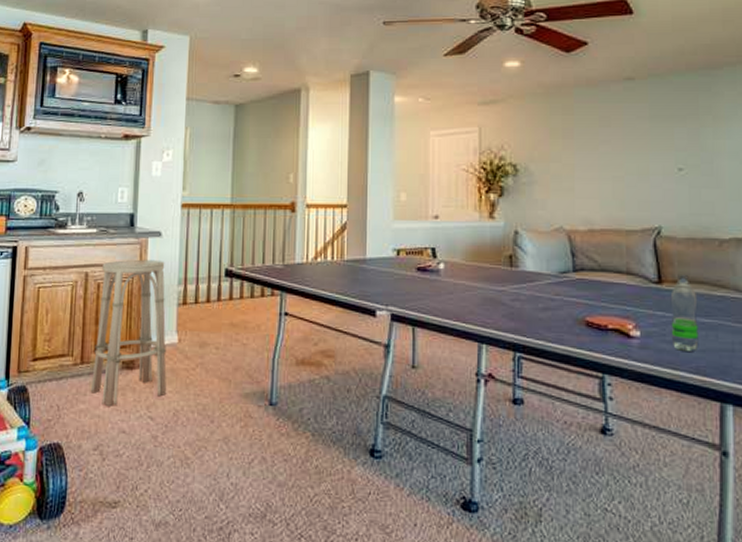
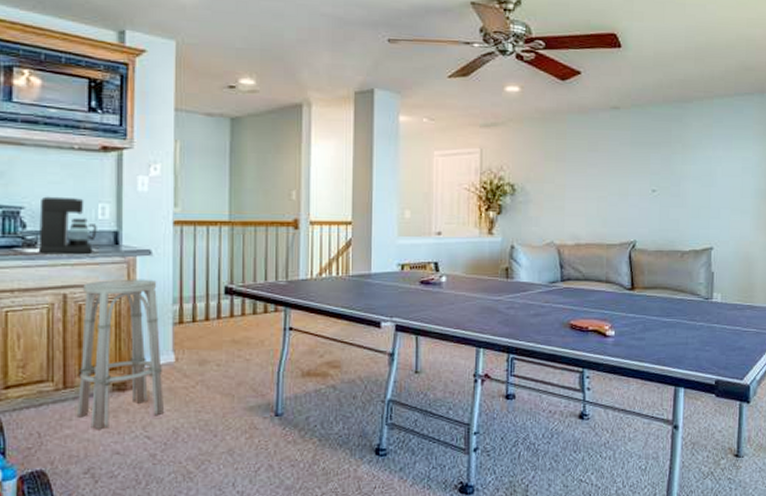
coffee maker: none [67,181,117,236] -> present [38,196,97,255]
bottle: present [670,275,699,353] -> none [639,282,662,347]

